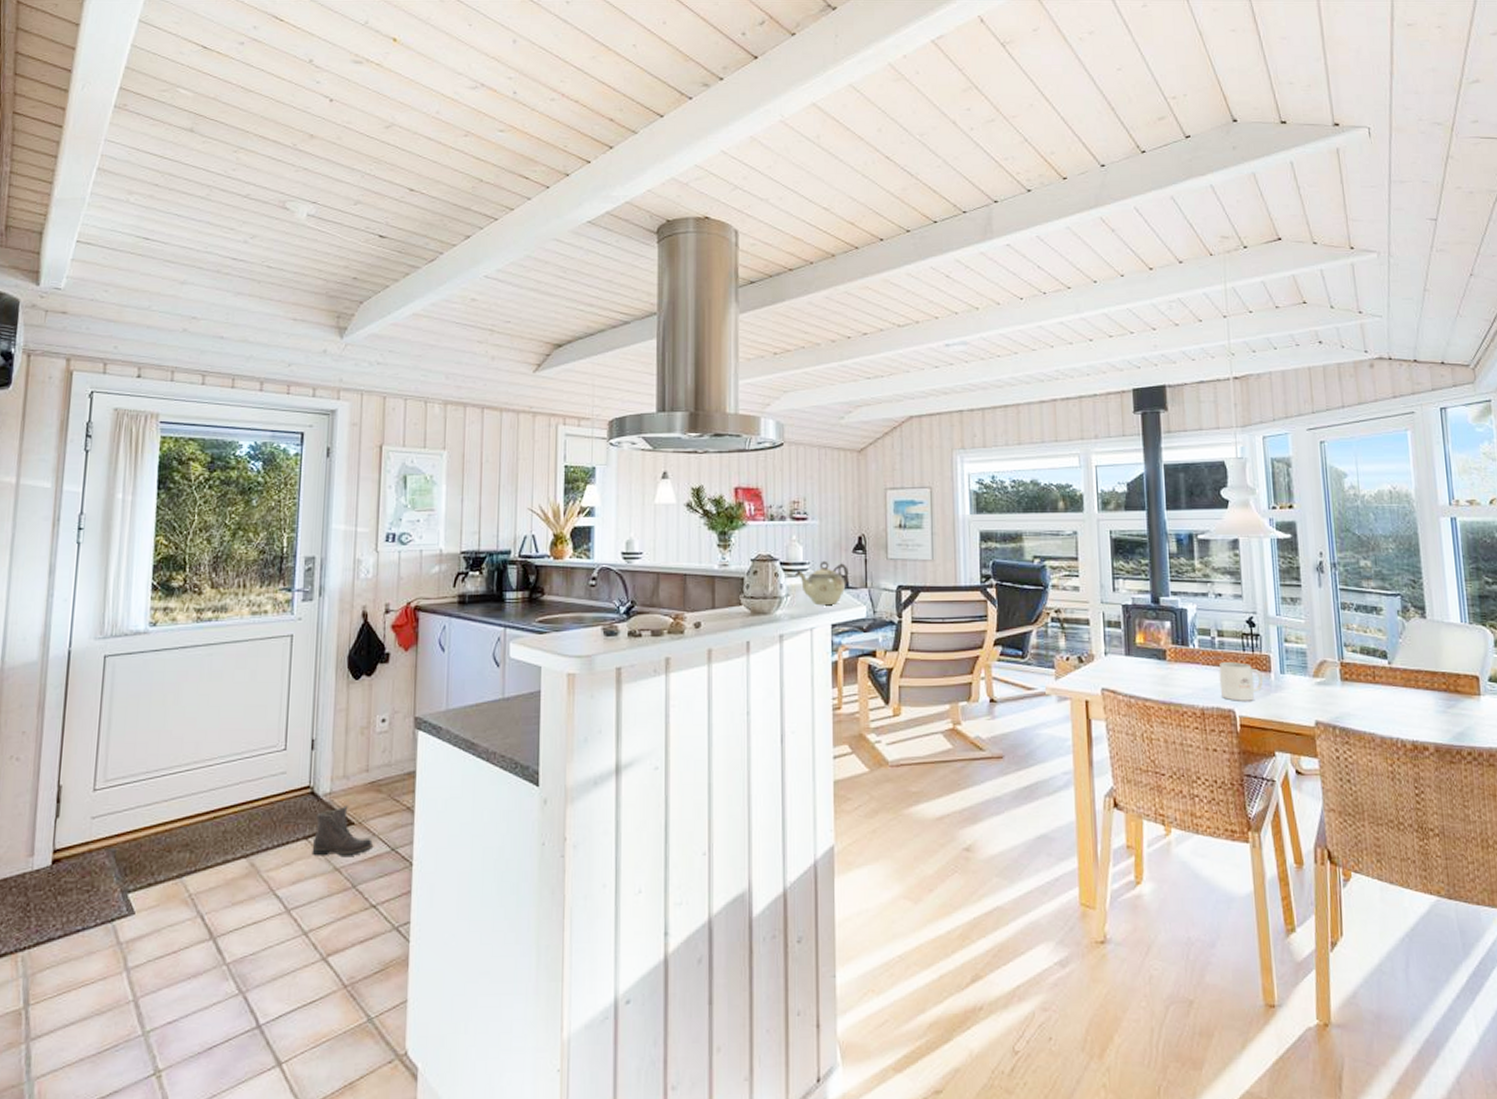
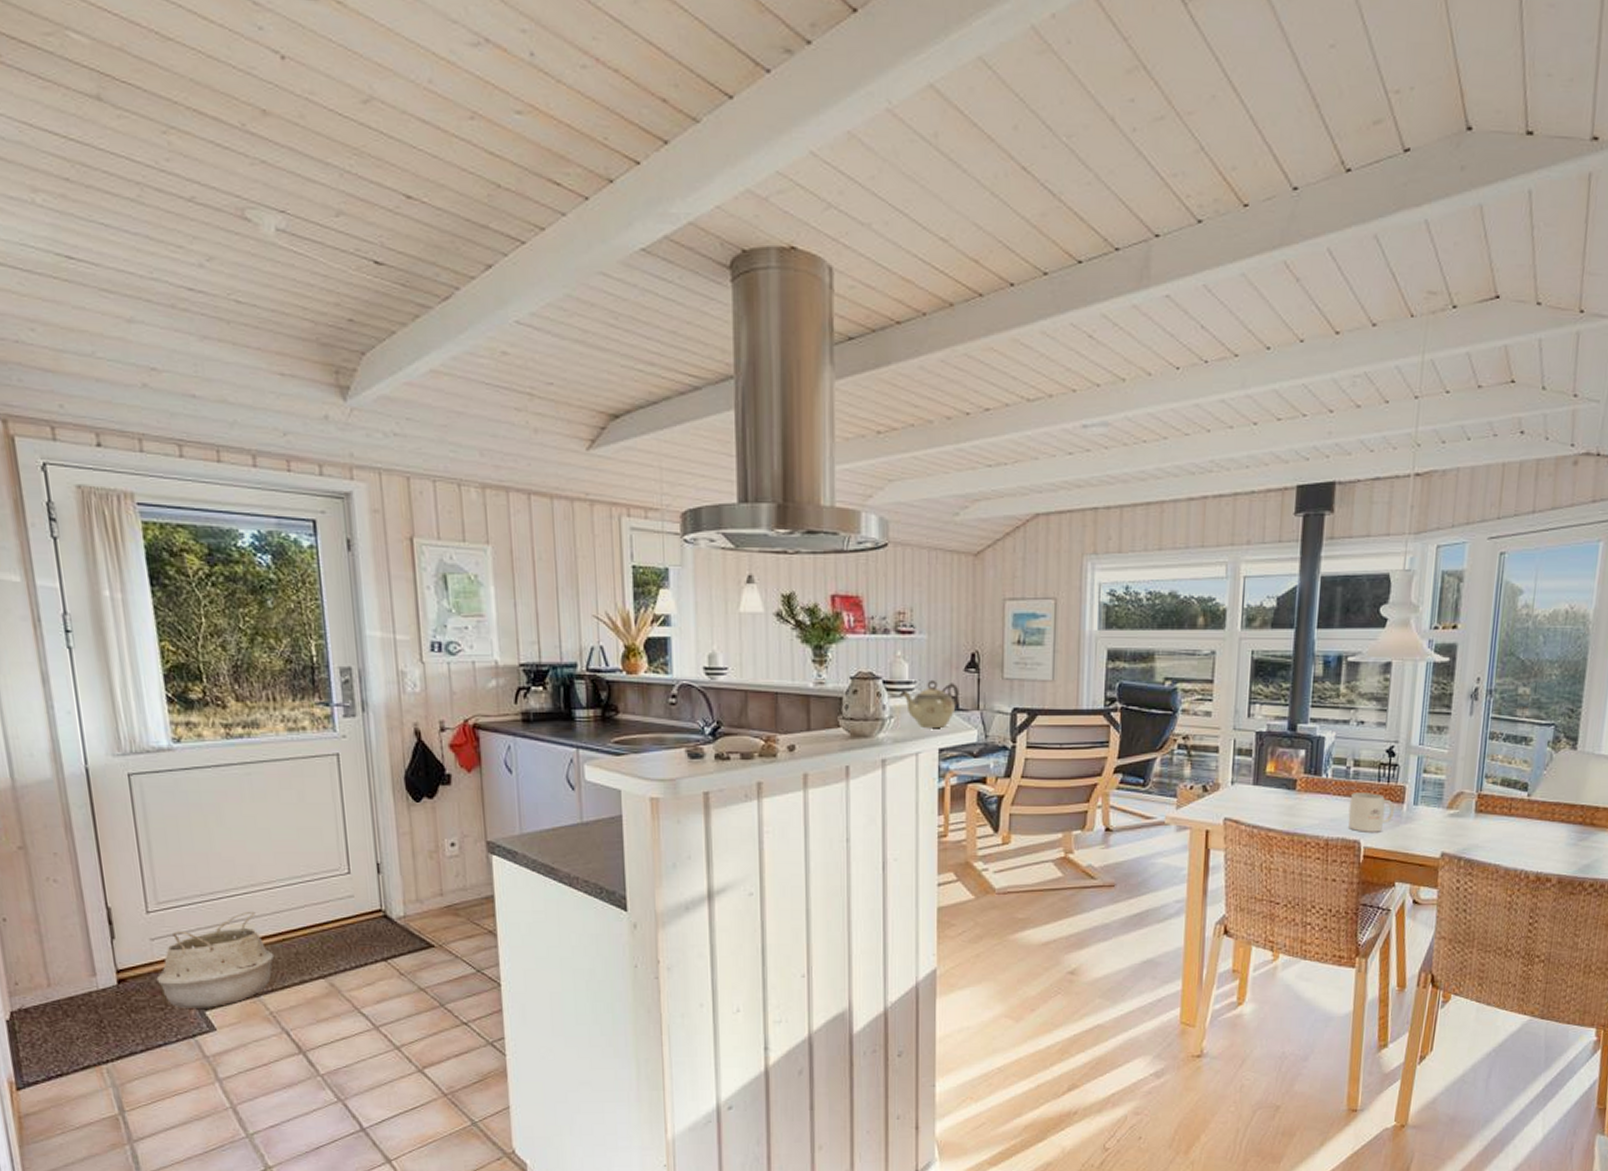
woven basket: none [89,788,204,890] -> present [156,911,275,1008]
boot: present [312,806,374,858] -> none [392,929,458,978]

